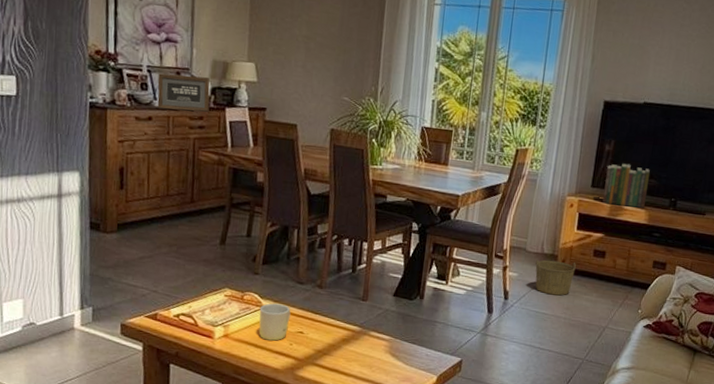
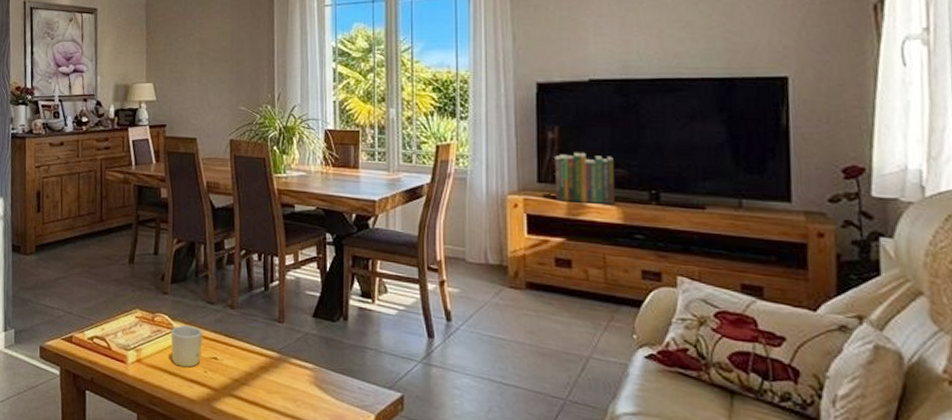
picture frame: present [157,73,210,113] -> none [67,101,114,135]
basket: present [535,260,576,296] -> none [480,272,534,317]

